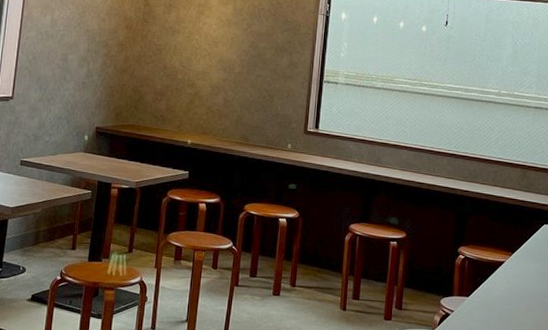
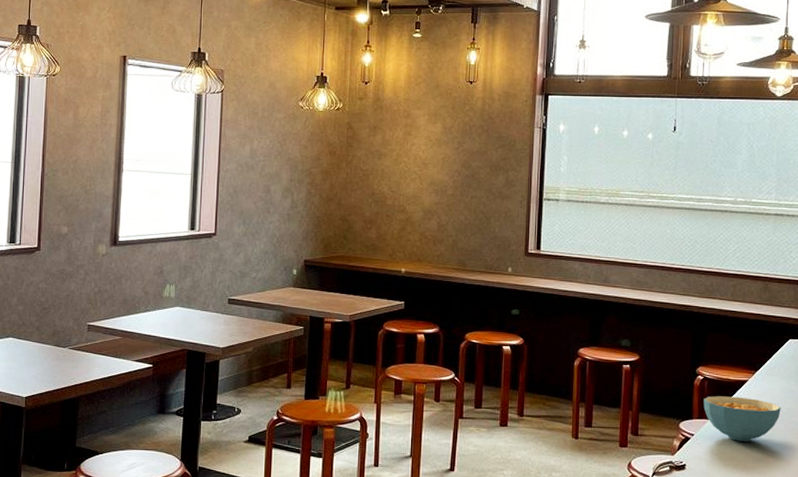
cereal bowl: none [463,275,535,320] -> present [703,396,781,441]

